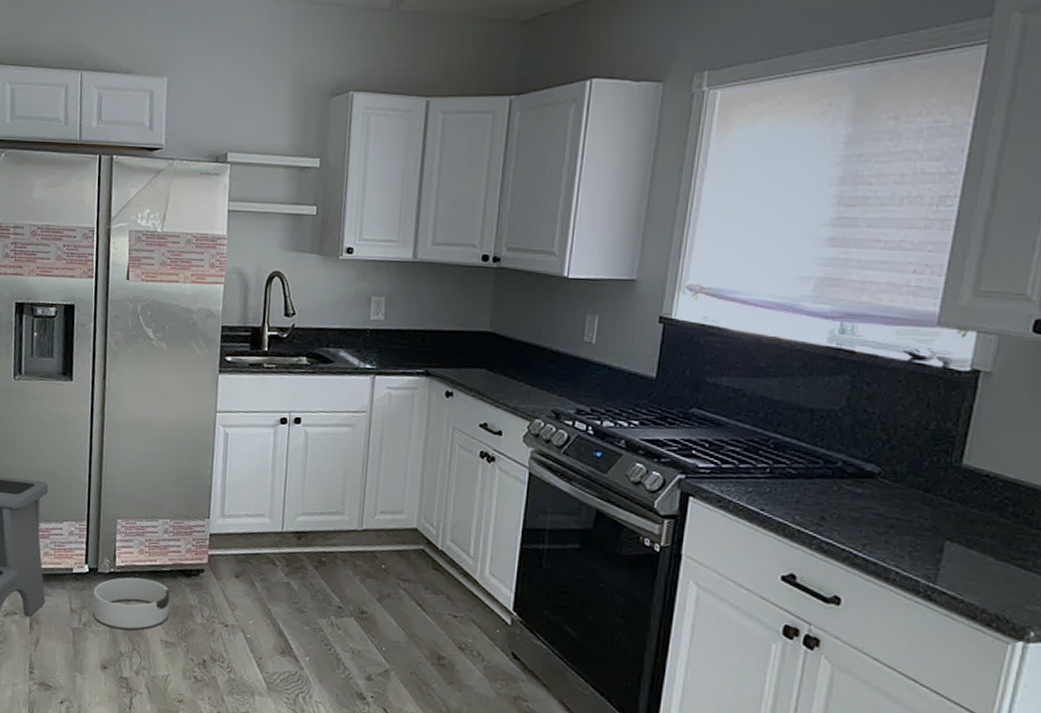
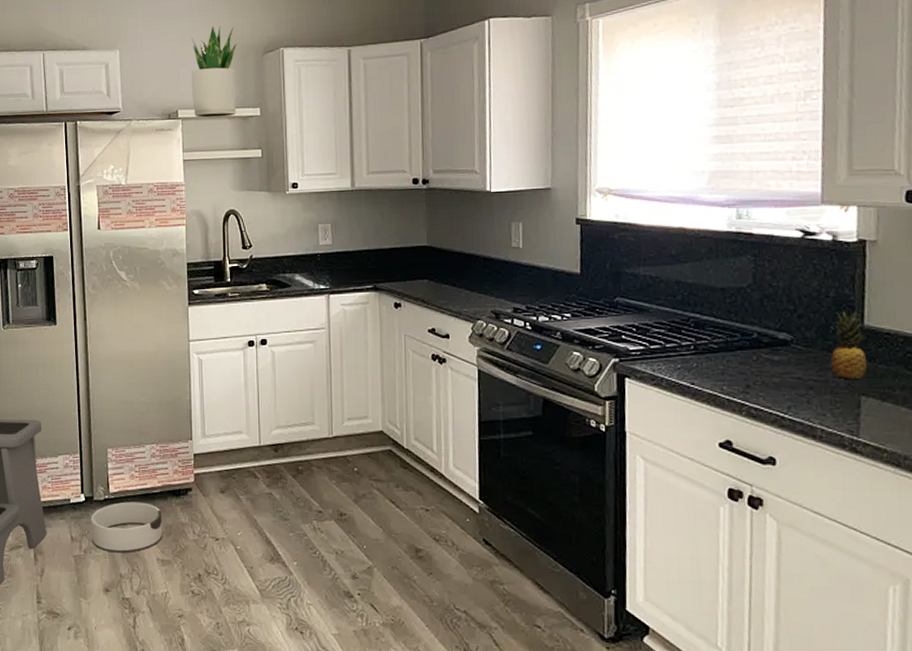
planter: none [244,59,301,165] -> present [191,26,237,118]
fruit: none [917,447,961,523] -> present [830,312,867,380]

